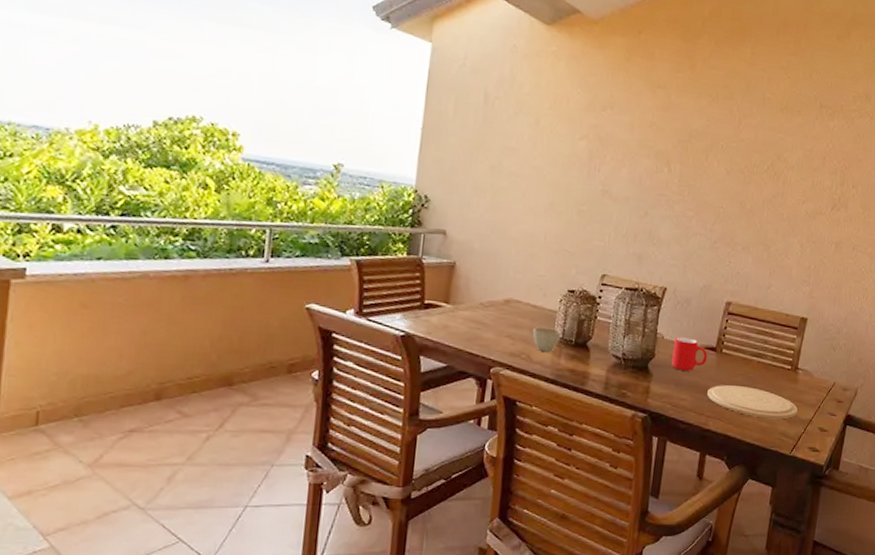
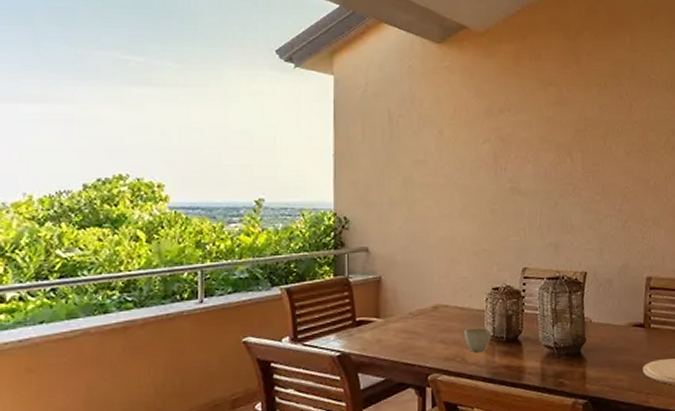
cup: present [671,337,708,371] -> none [602,318,638,351]

